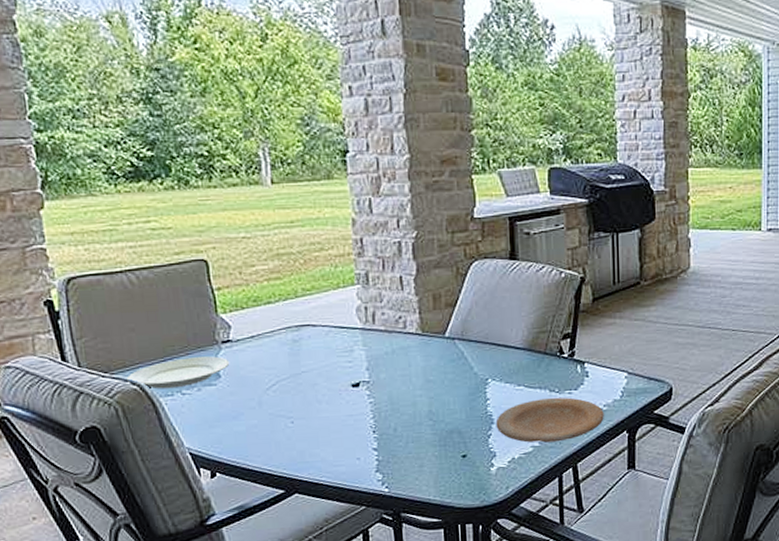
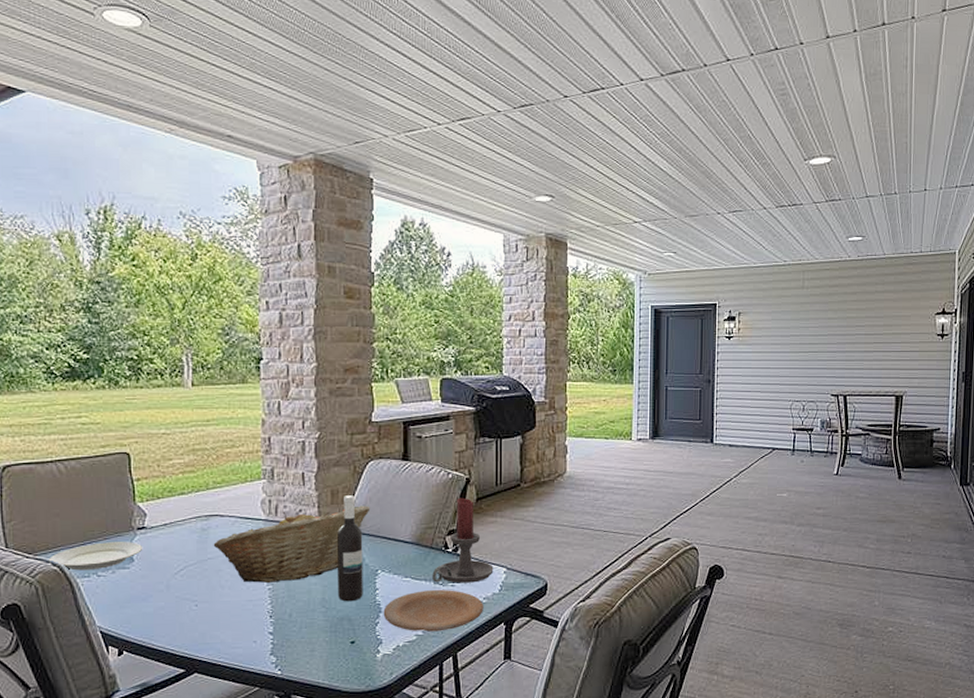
fruit basket: none [306,310,477,397] -> present [213,505,371,583]
wine bottle: none [441,299,473,414] -> present [336,495,363,602]
candle holder: none [547,298,614,391] -> present [432,497,494,583]

